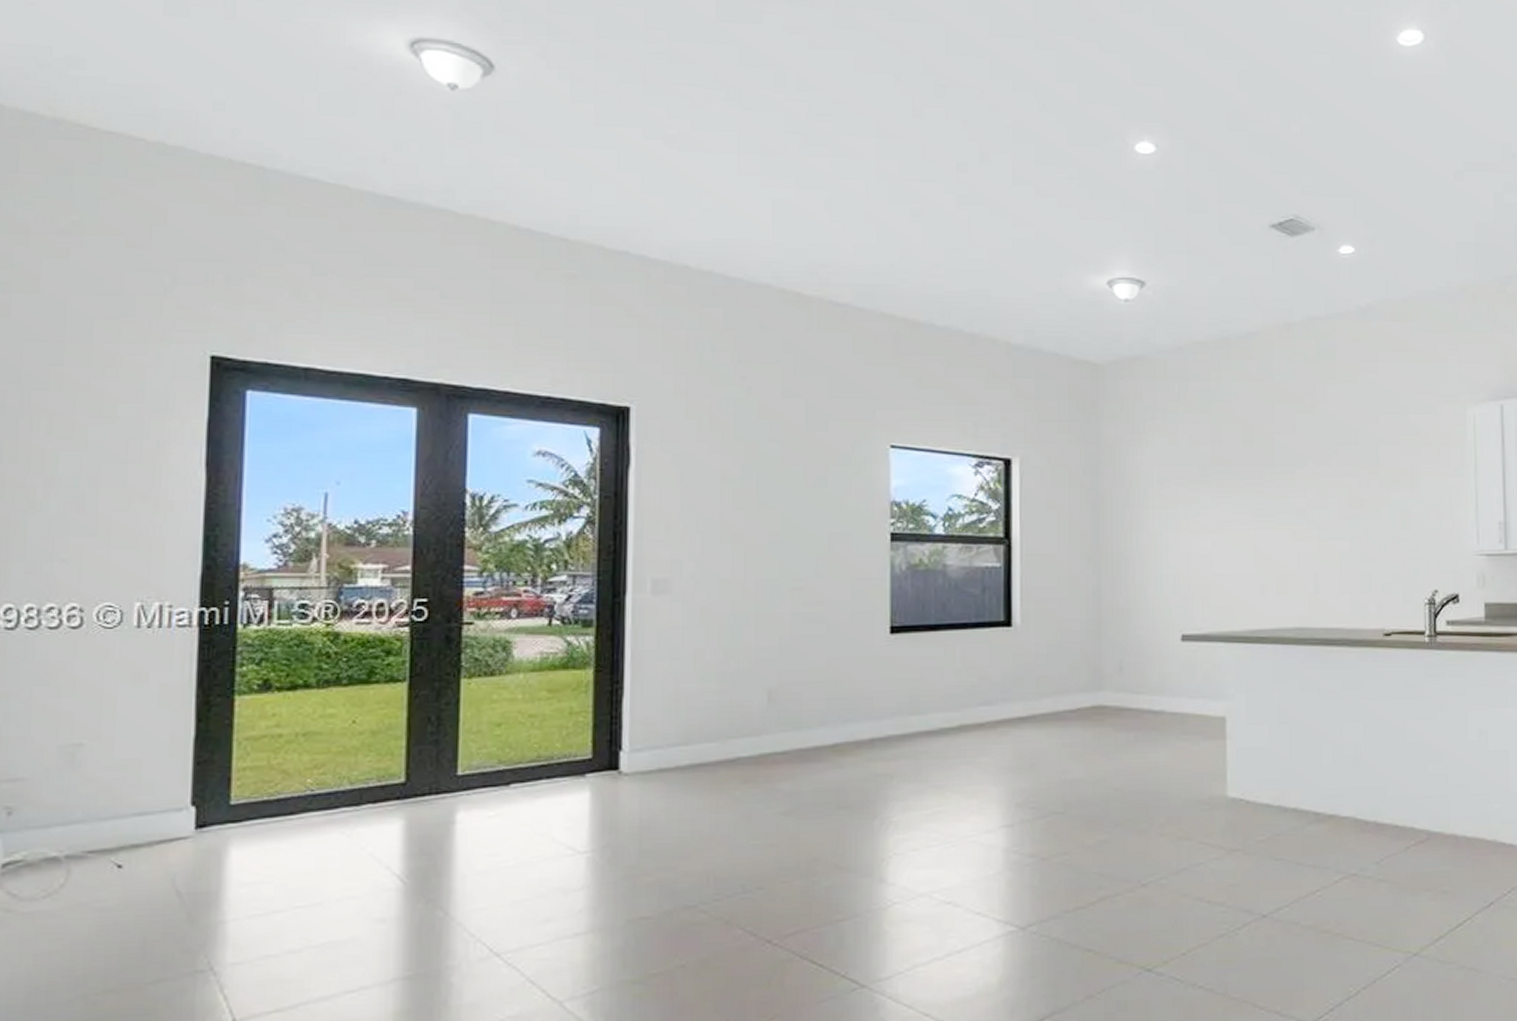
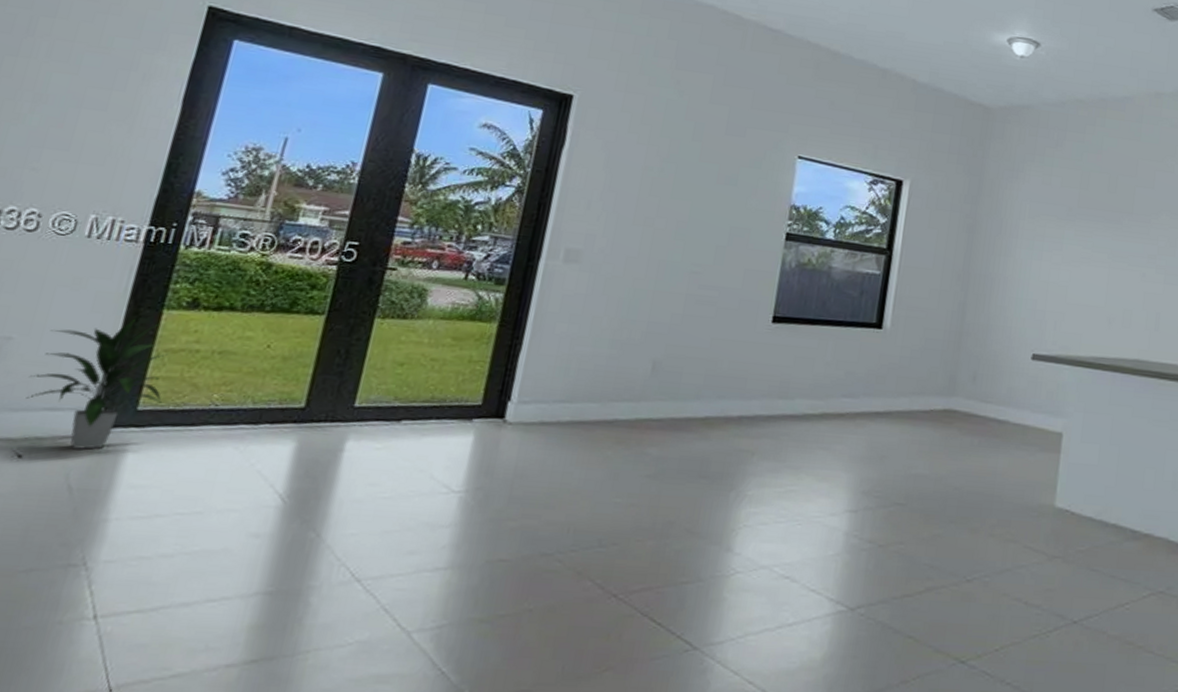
indoor plant: none [111,708,255,852] -> present [26,318,167,449]

